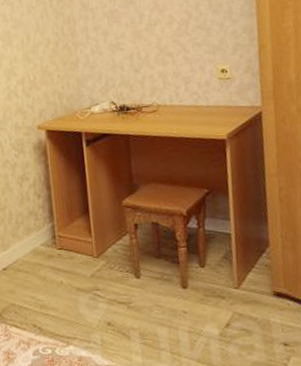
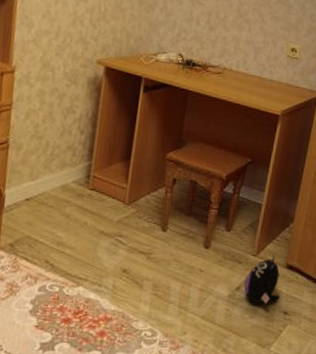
plush toy: none [232,284,275,338] -> present [243,255,280,304]

